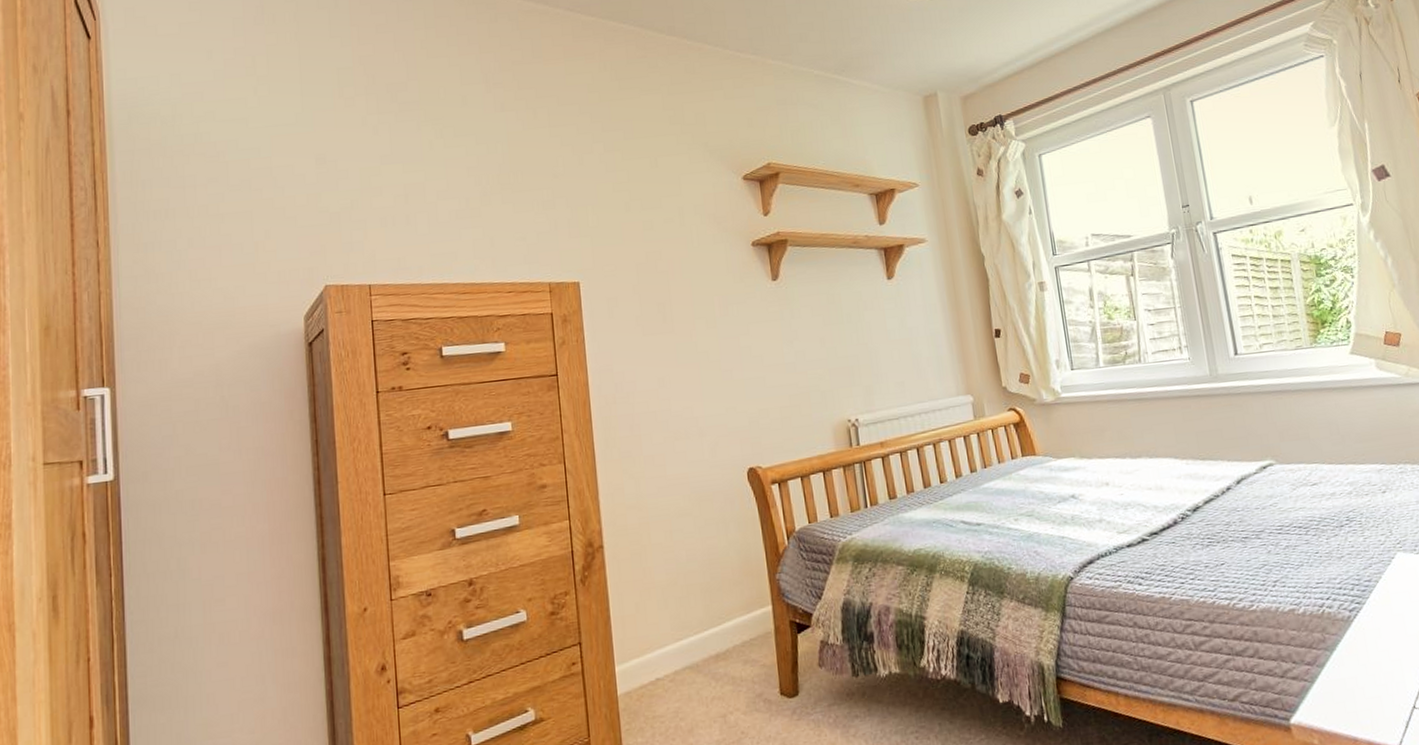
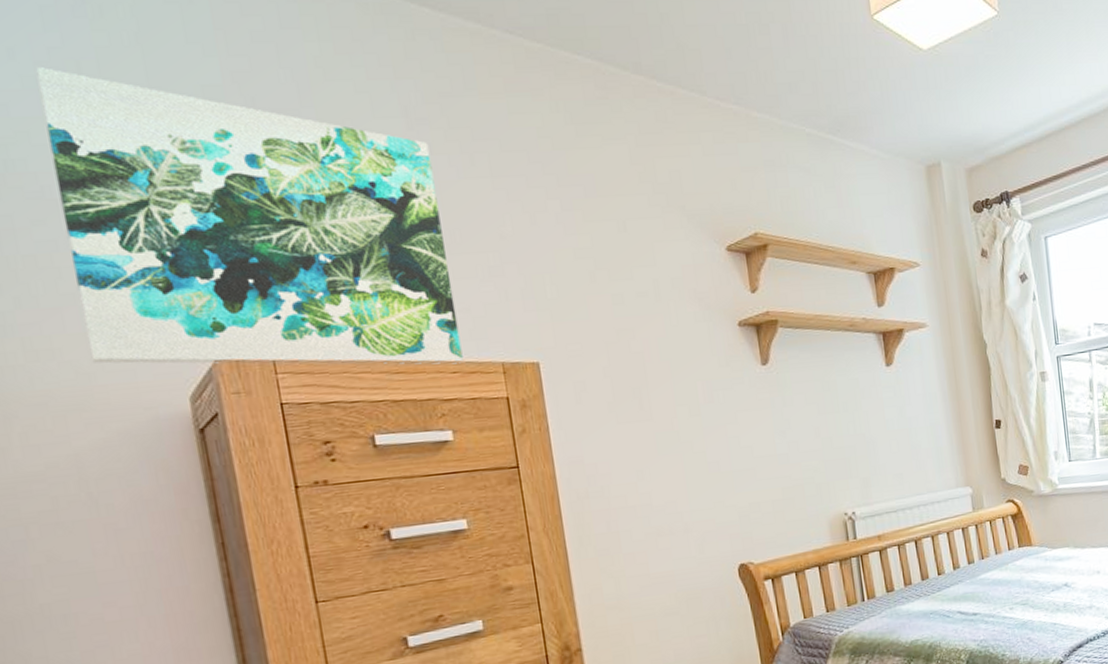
wall art: none [224,63,518,290] -> present [35,67,464,365]

